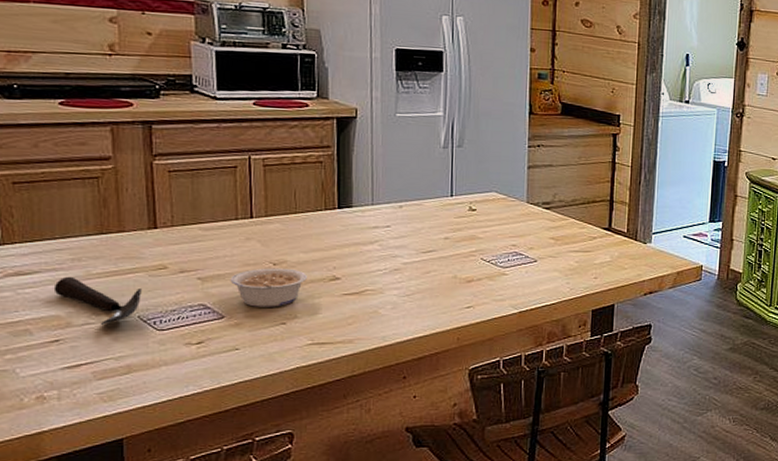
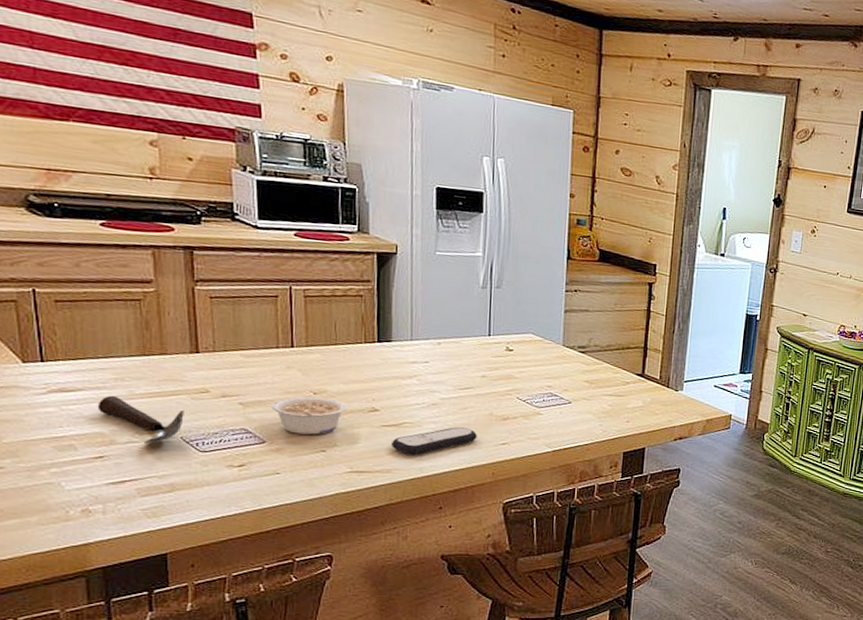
remote control: none [352,292,441,323] -> present [390,427,477,455]

